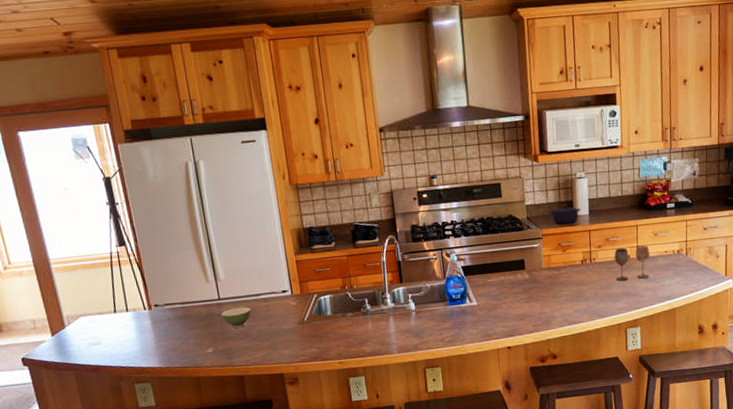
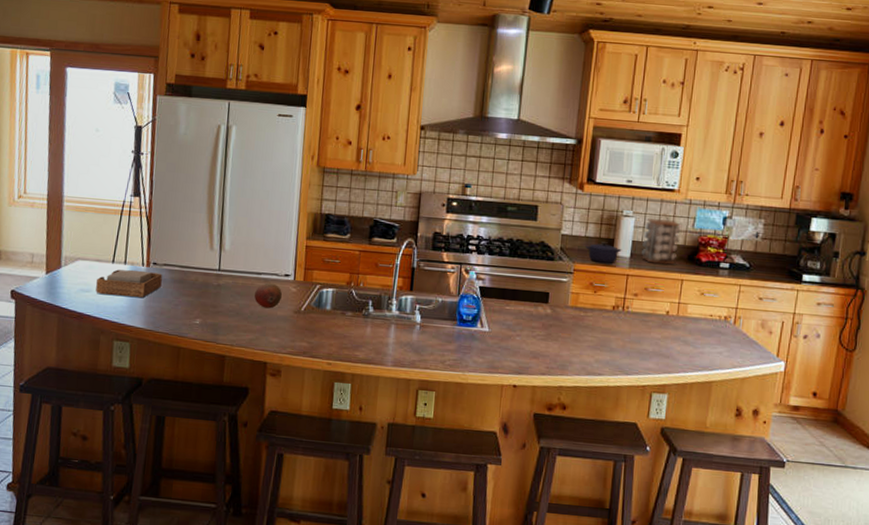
napkin holder: none [103,313,168,344] -> present [96,269,162,298]
bowl: present [220,306,252,328] -> none [217,282,250,304]
fruit: none [258,301,284,326] -> present [254,282,282,309]
spice rack: none [597,169,629,216] -> present [642,213,681,265]
wineglass: present [614,245,650,281] -> none [648,300,693,341]

